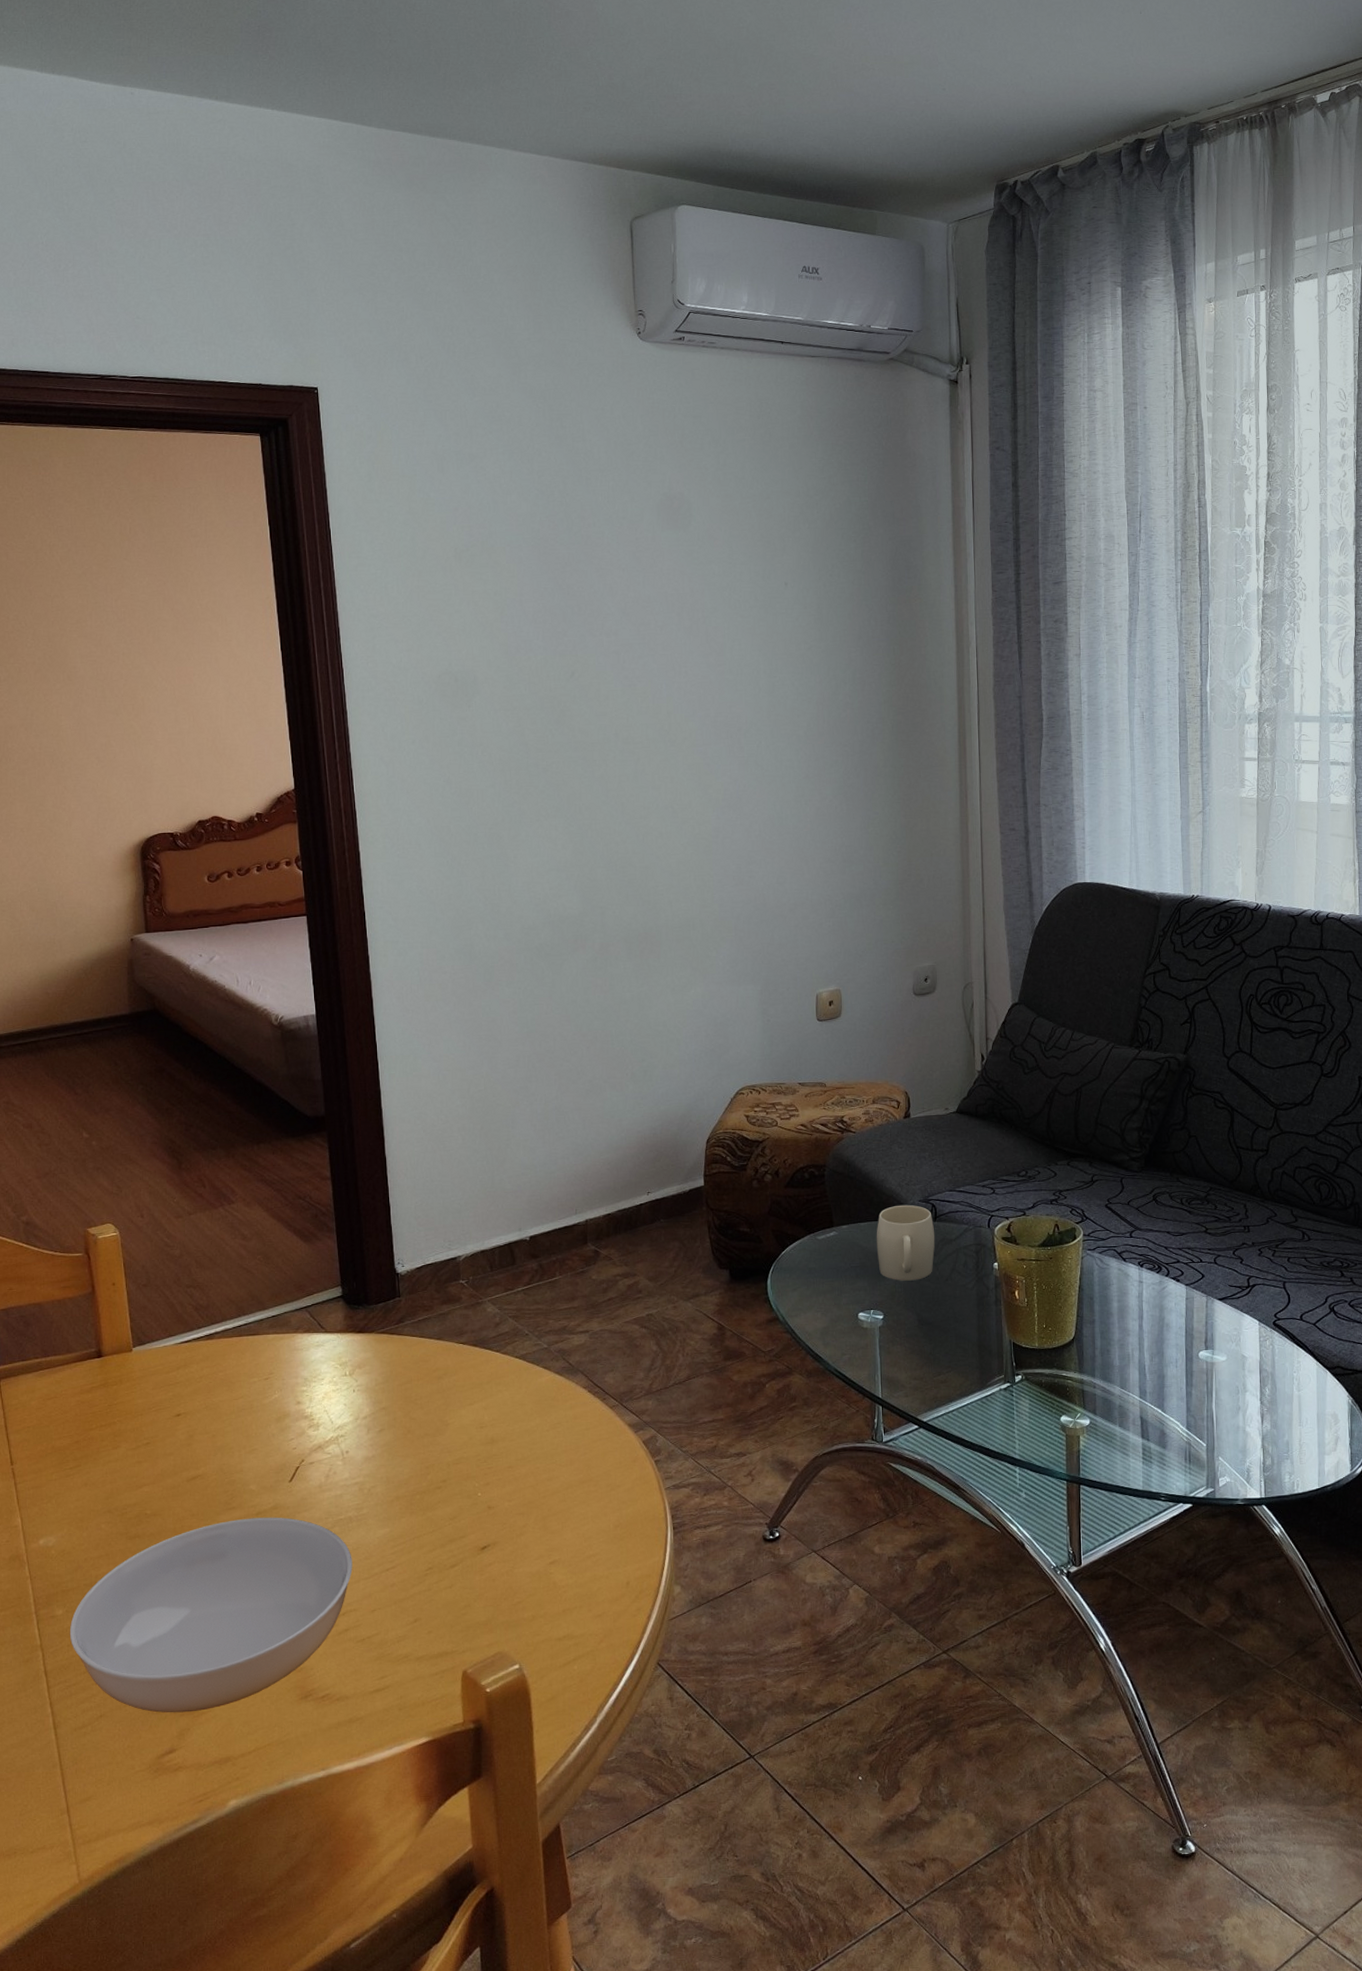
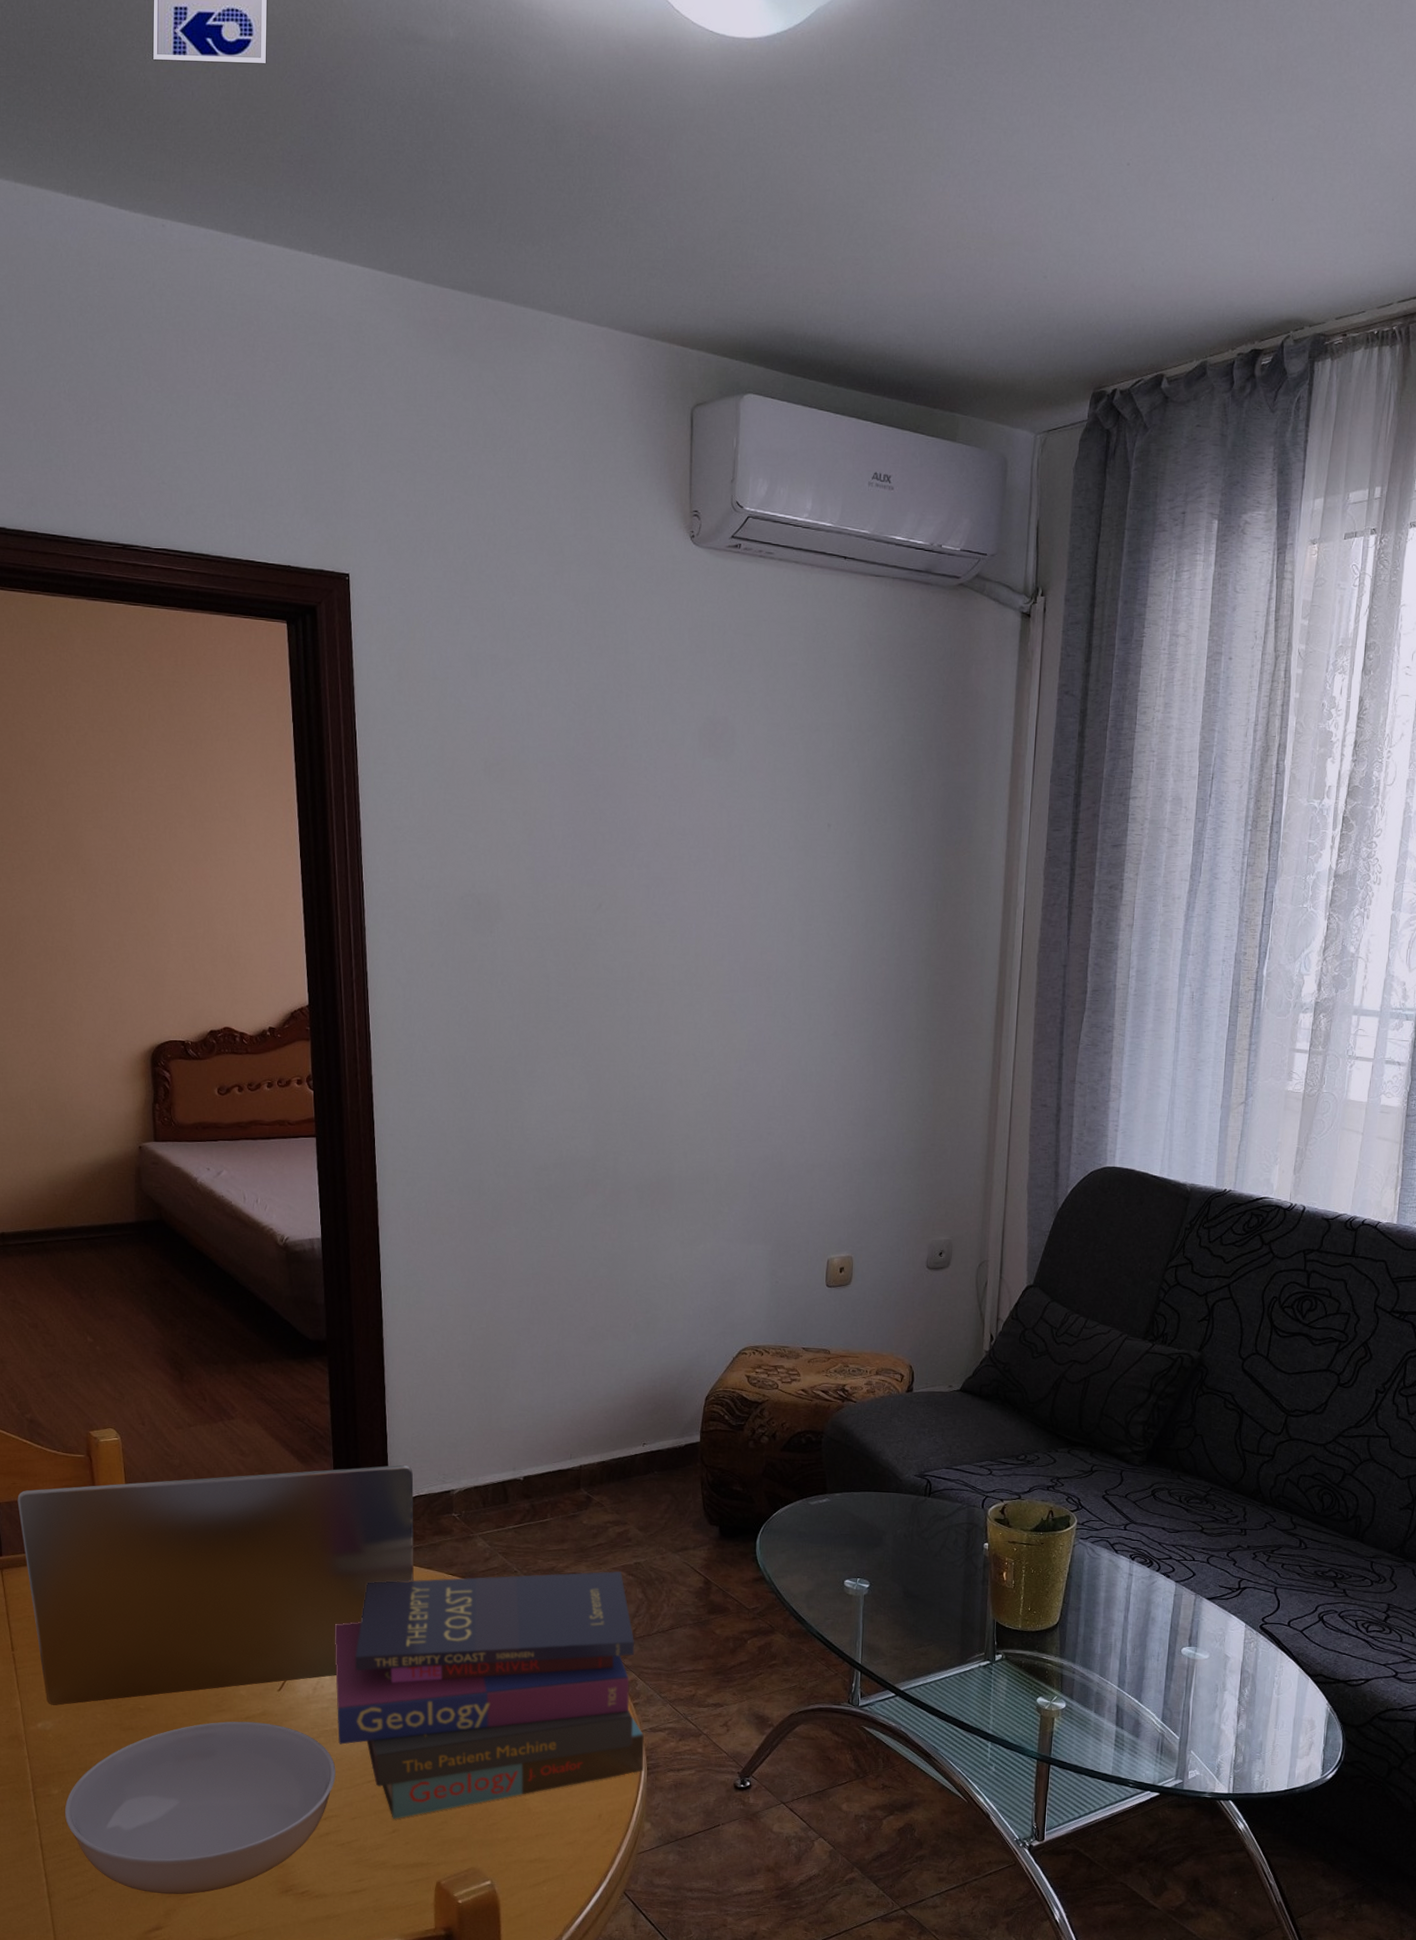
laptop: none [14,1234,425,1519] -> present [17,1464,415,1706]
books: none [345,1325,670,1608] -> present [334,1571,645,1820]
mug: present [876,1204,936,1281] -> none [868,1478,928,1553]

